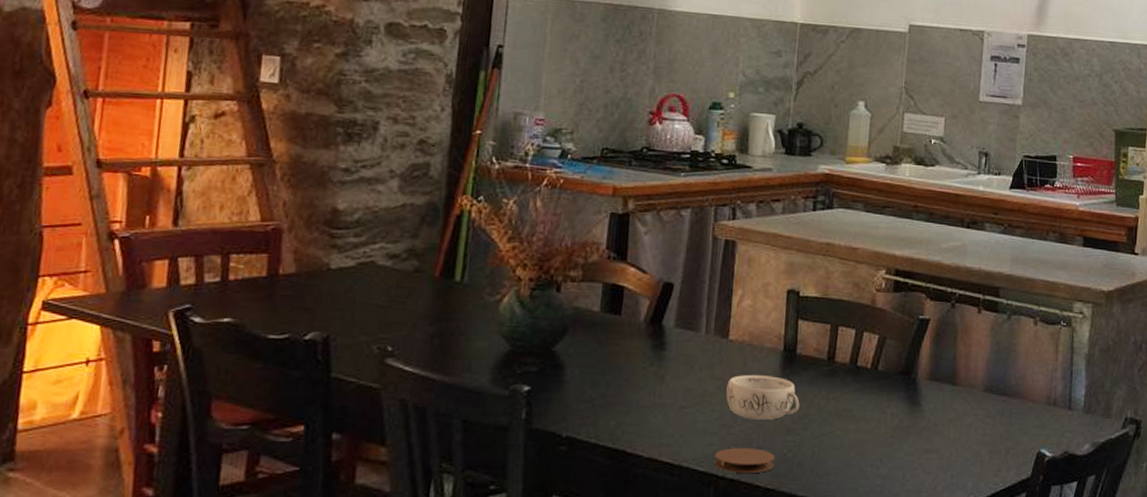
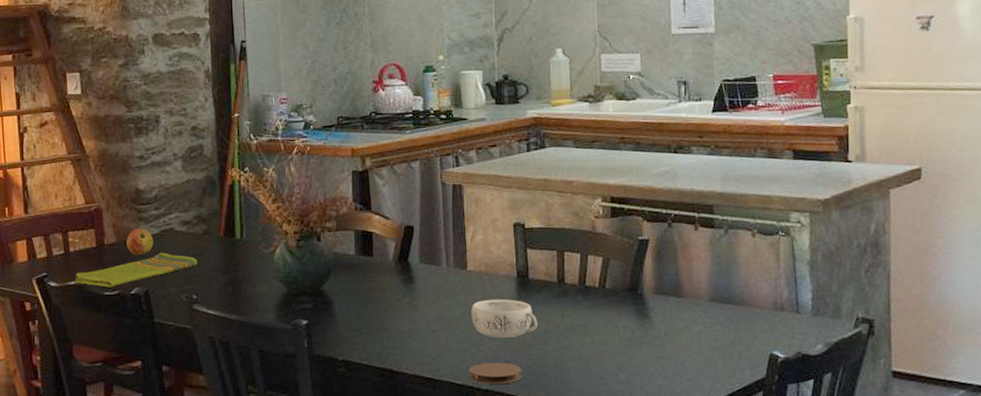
dish towel: none [230,291,400,329] -> present [75,253,197,287]
apple: none [308,258,347,292] -> present [126,229,154,255]

